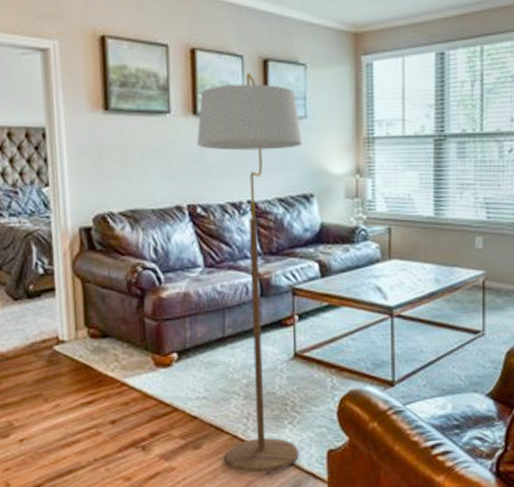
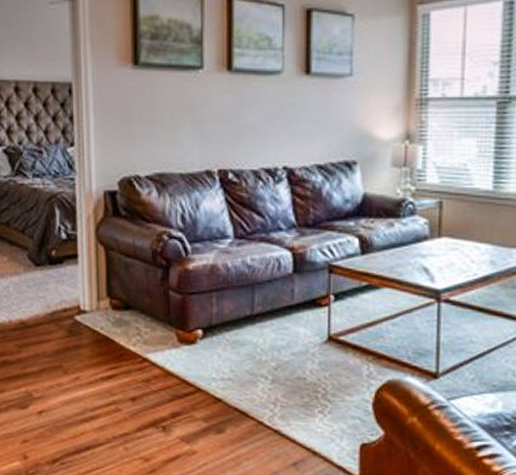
floor lamp: present [197,73,303,473] -> none [231,24,347,463]

